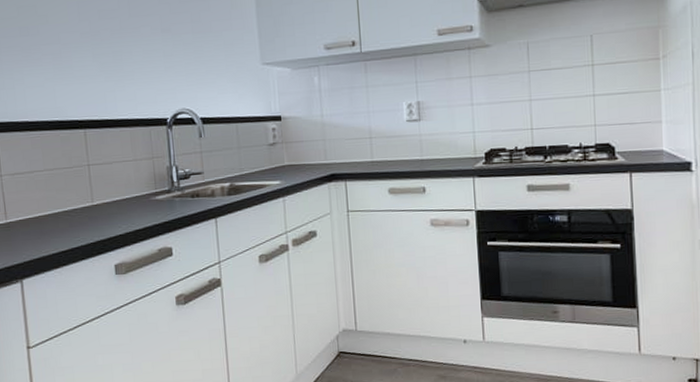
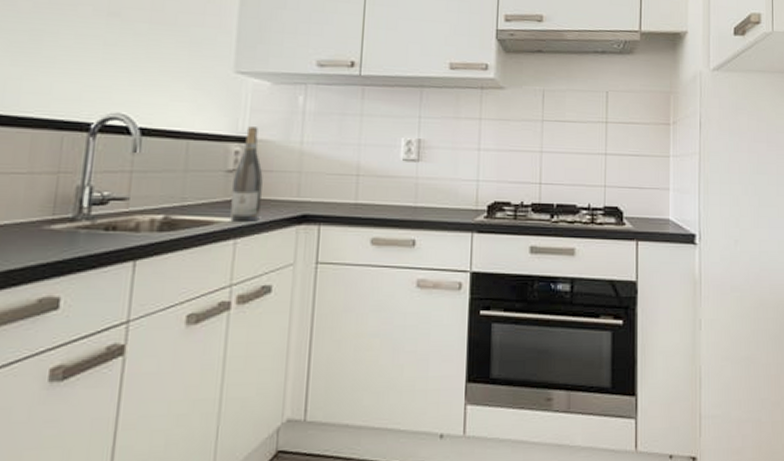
wine bottle: none [274,107,299,185] -> present [230,126,264,223]

